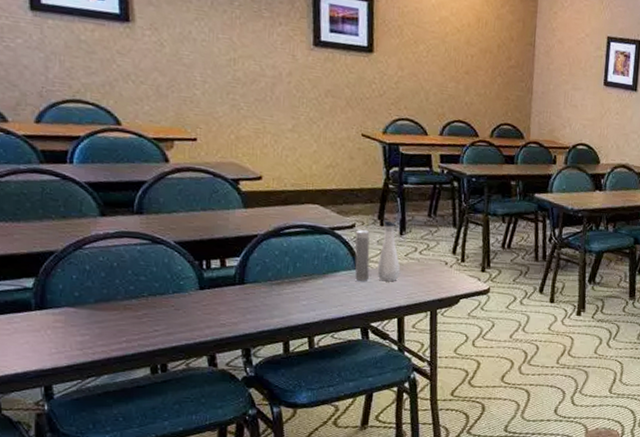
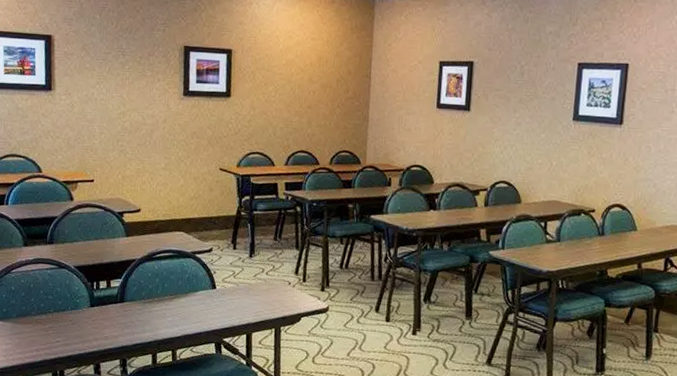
water bottle: present [355,220,408,282] -> none [211,244,256,301]

